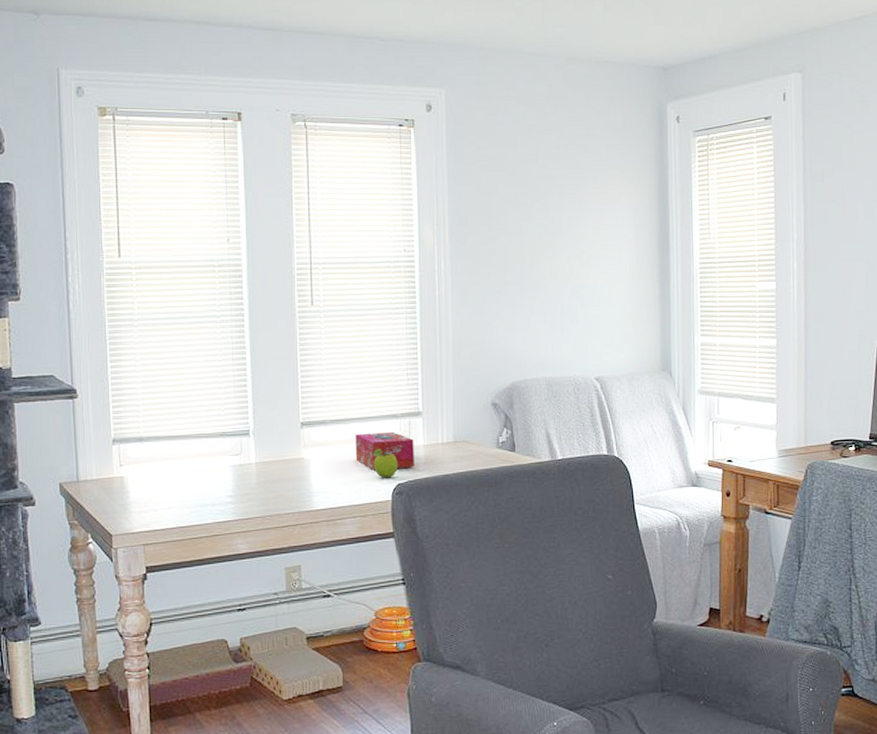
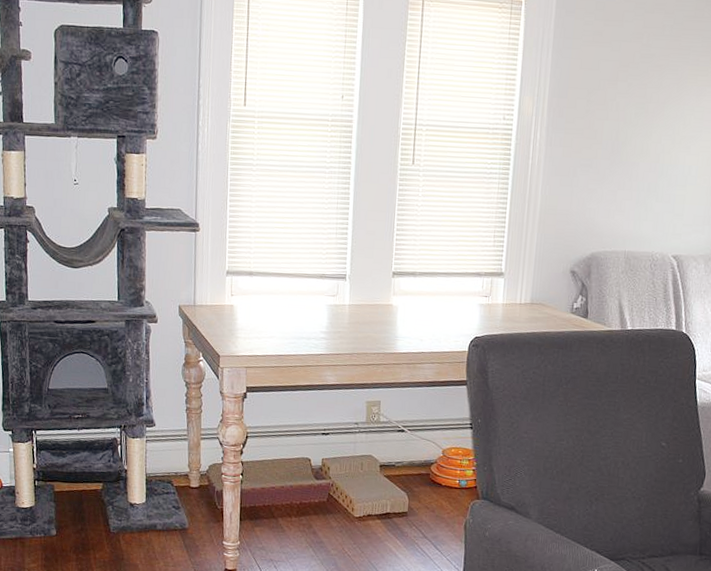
tissue box: present [355,432,415,470] -> none [439,287,494,324]
fruit: present [373,448,398,478] -> none [455,302,477,331]

